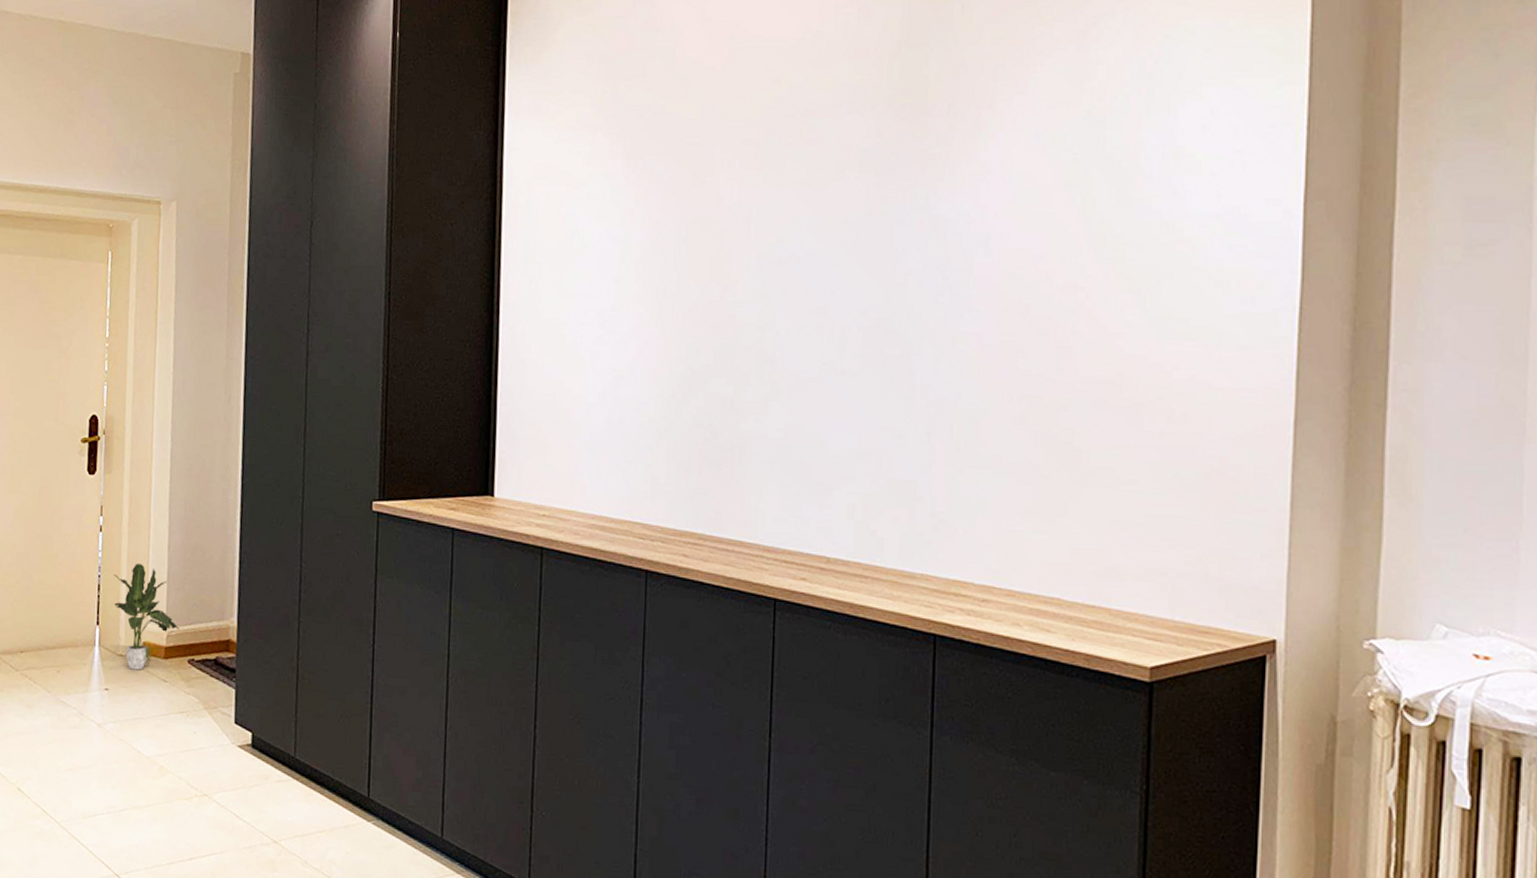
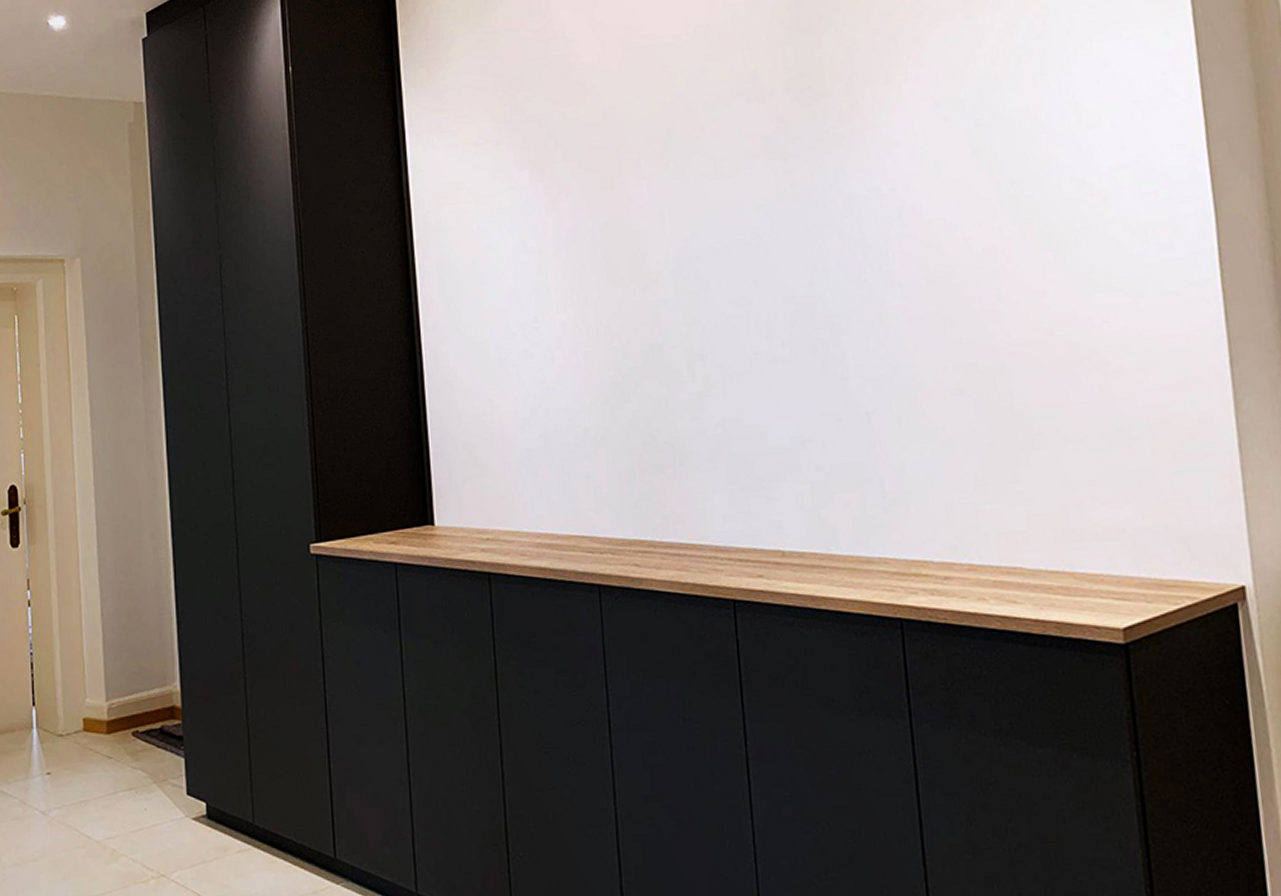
potted plant: present [114,563,180,671] -> none [46,636,120,750]

